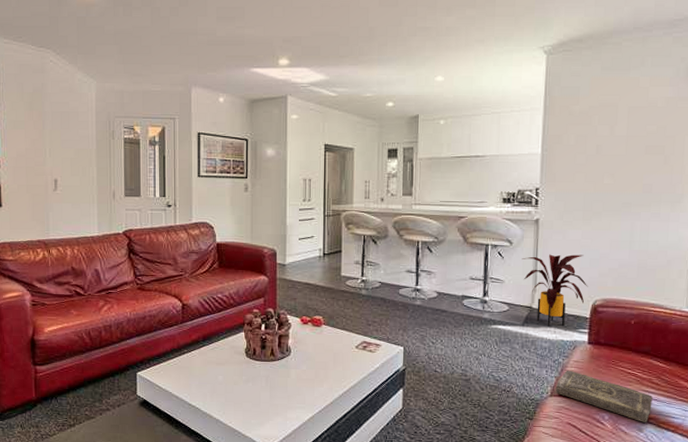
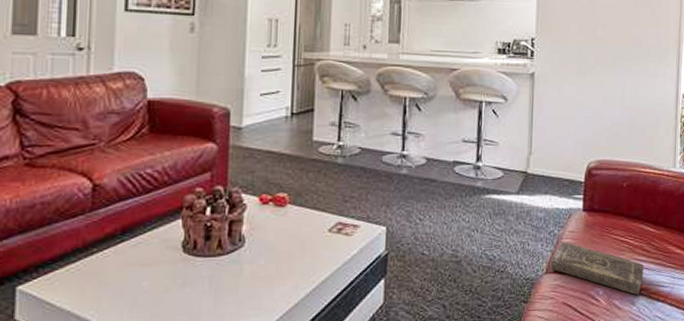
house plant: present [522,254,588,327] -> none [517,112,583,194]

